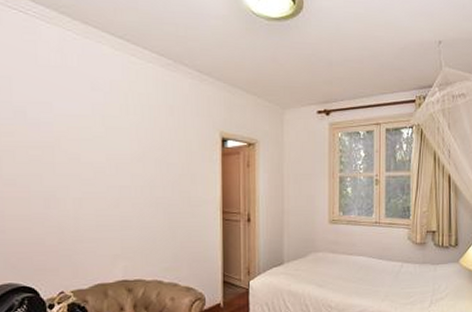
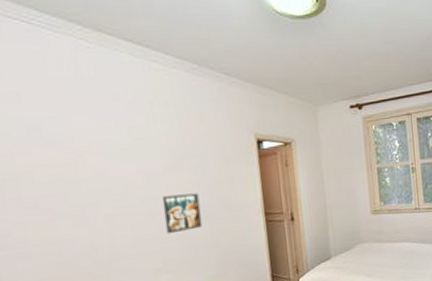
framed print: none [127,185,162,223] -> present [162,193,203,234]

